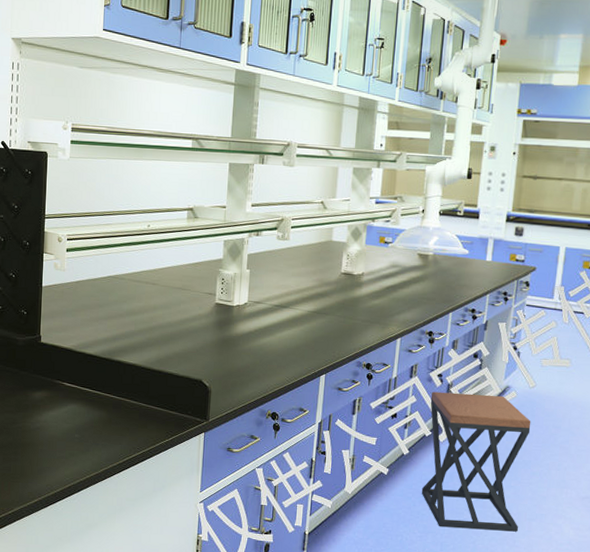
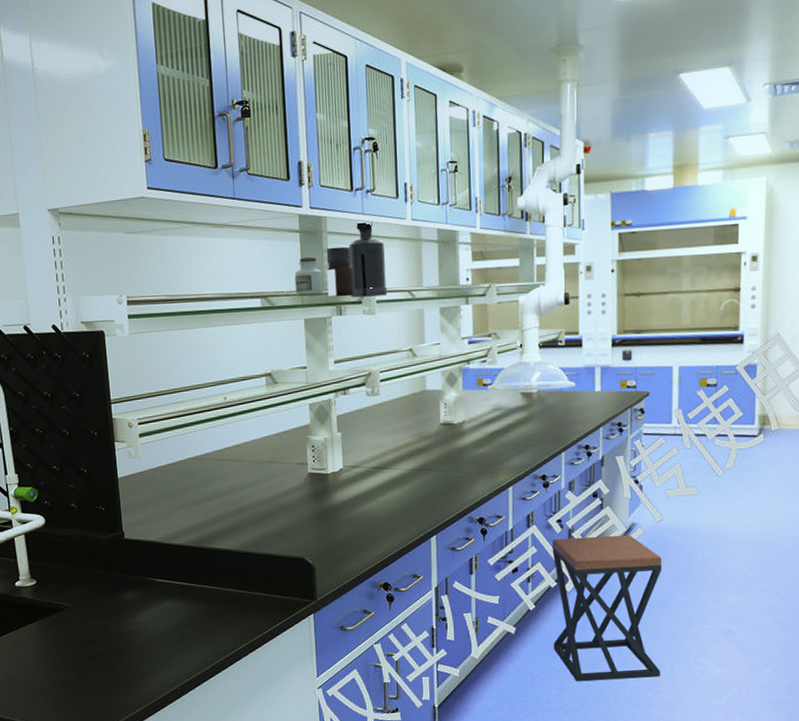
jar: none [224,108,252,144] -> present [294,257,324,297]
bottle: none [253,102,279,148] -> present [326,246,354,298]
spray bottle: none [273,83,309,151] -> present [348,223,388,298]

